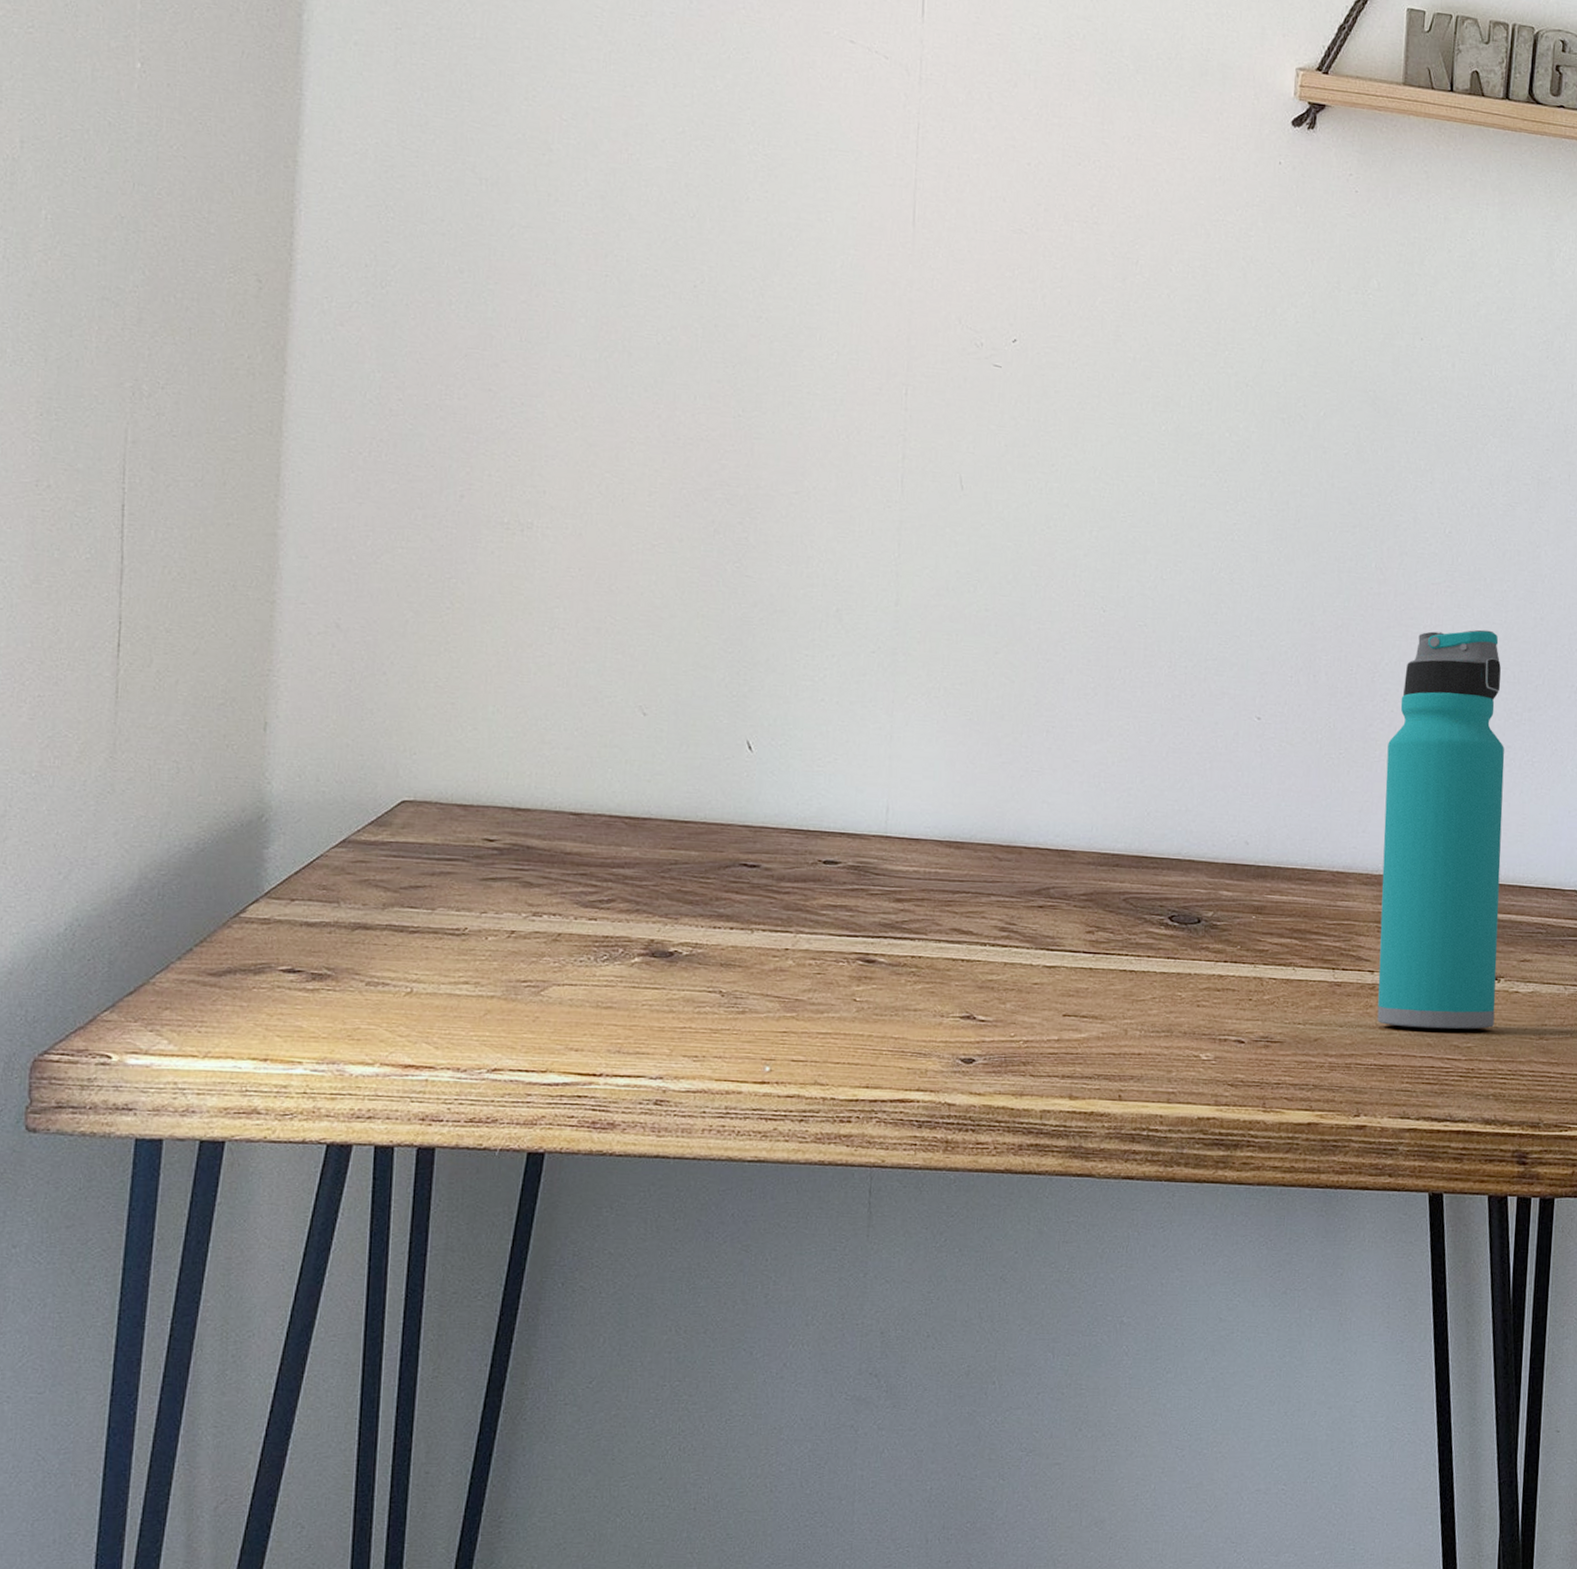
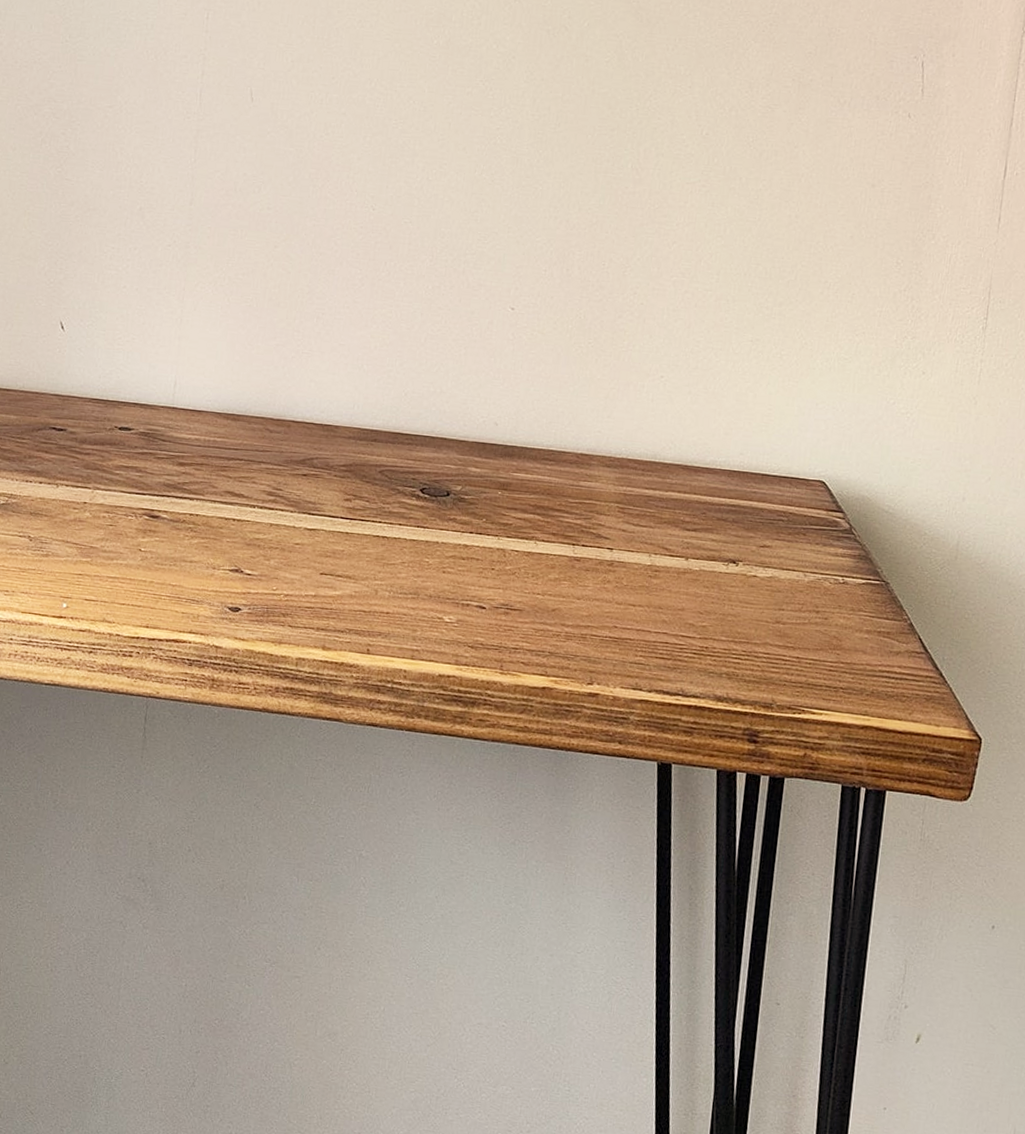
water bottle: present [1377,629,1505,1030] -> none [614,227,753,610]

